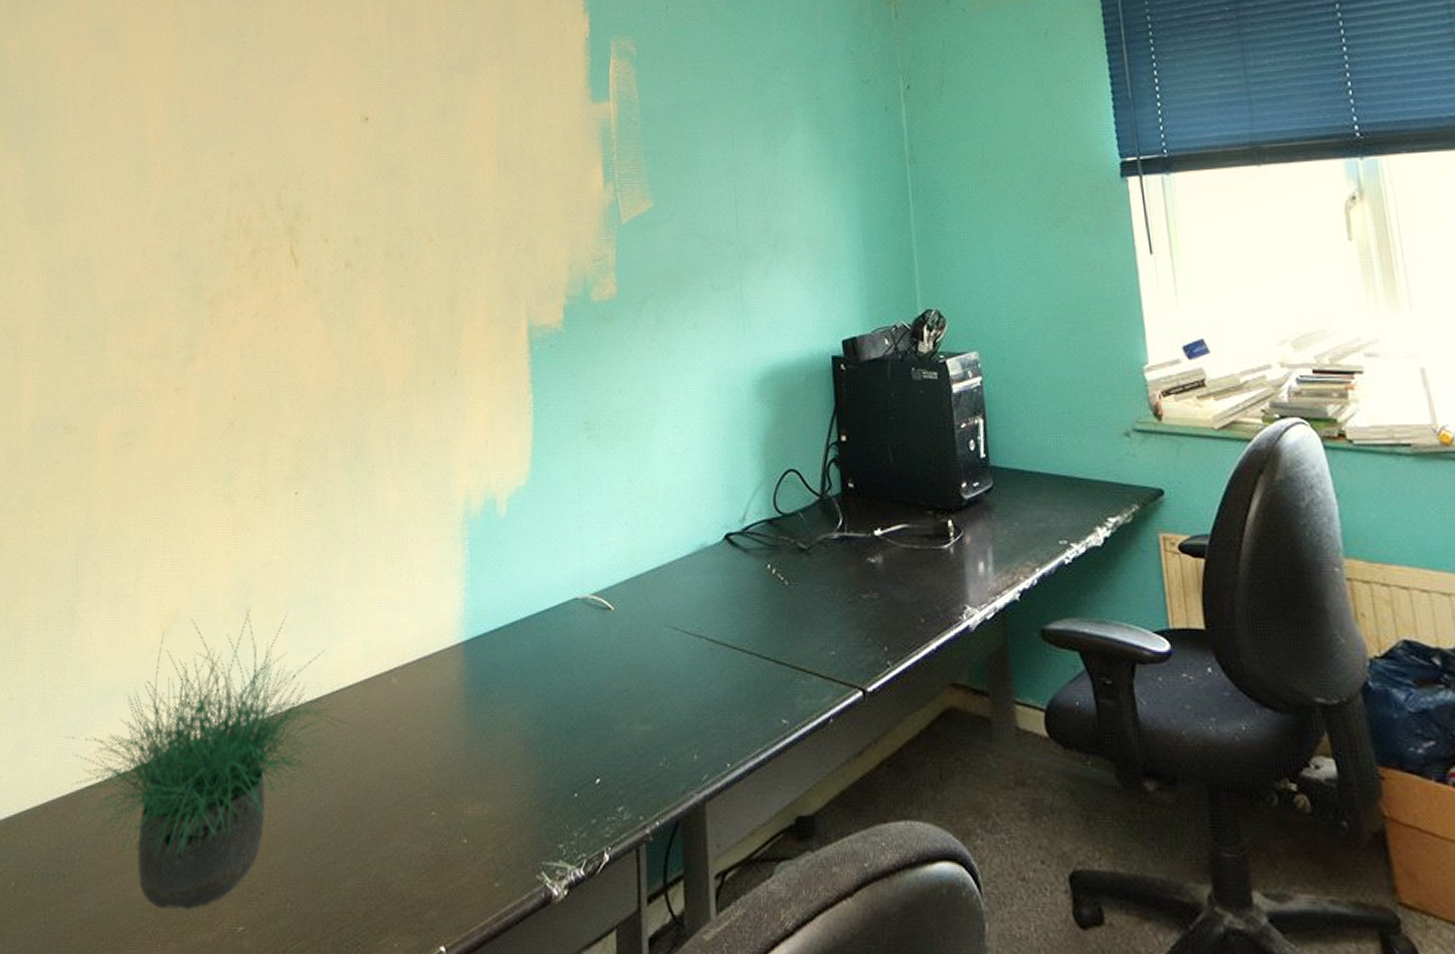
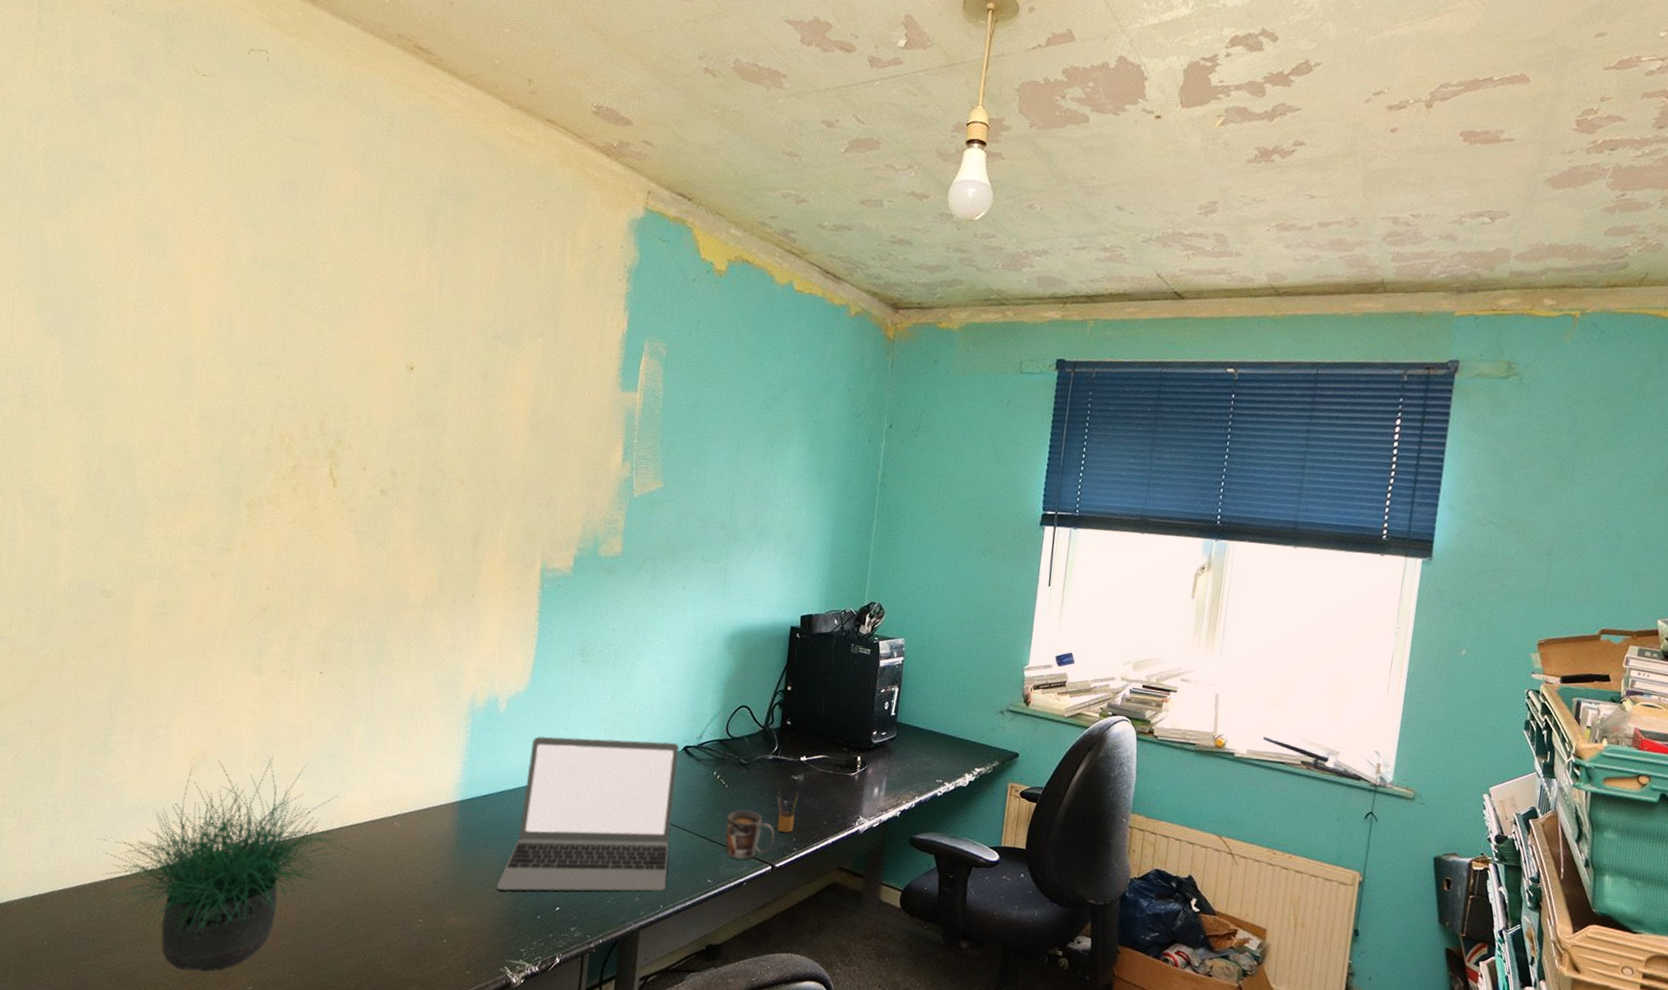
laptop: none [519,530,730,761] -> present [496,736,680,892]
mug: none [793,614,859,686] -> present [725,810,775,860]
pencil box: none [852,578,883,641] -> present [776,790,799,833]

